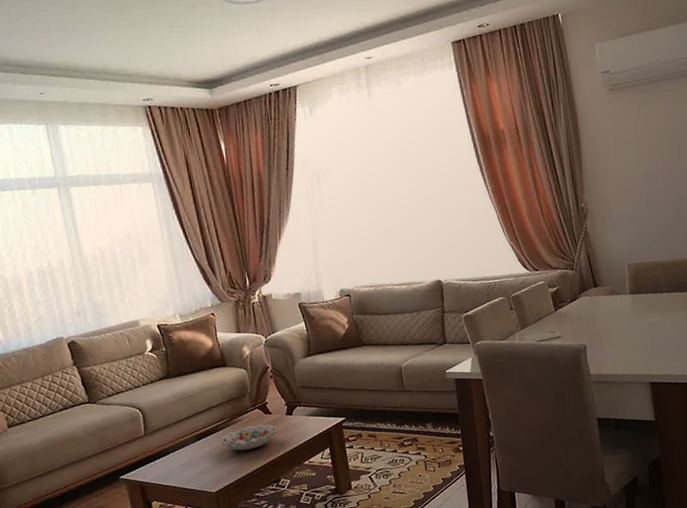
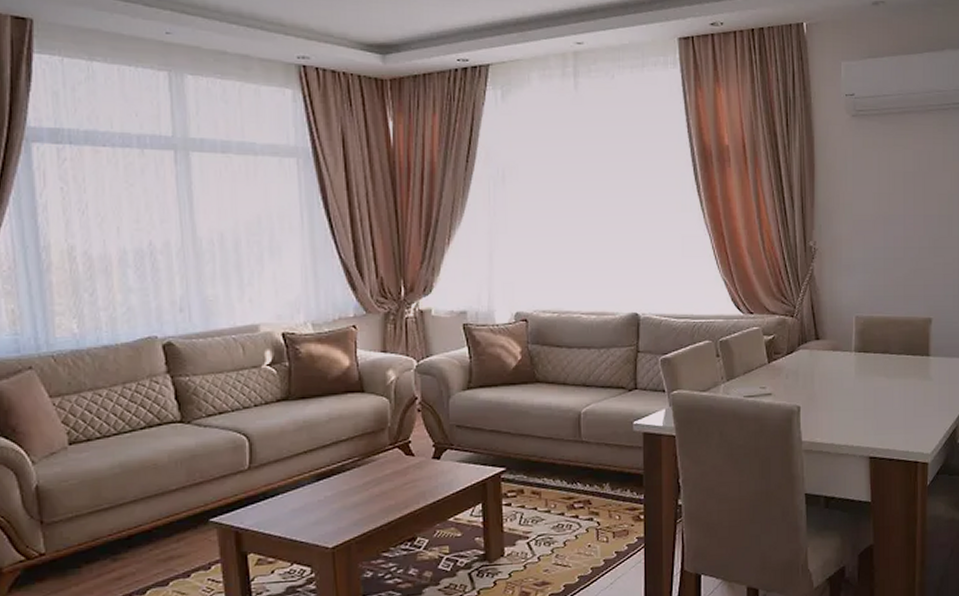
decorative bowl: present [221,424,277,451] -> none [346,468,419,498]

